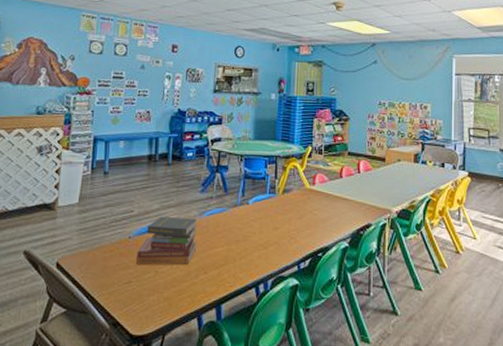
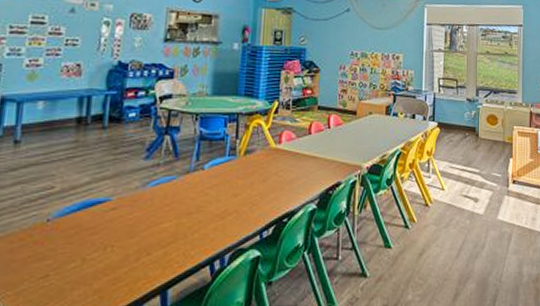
books: present [136,217,198,266] -> none [56,190,140,255]

